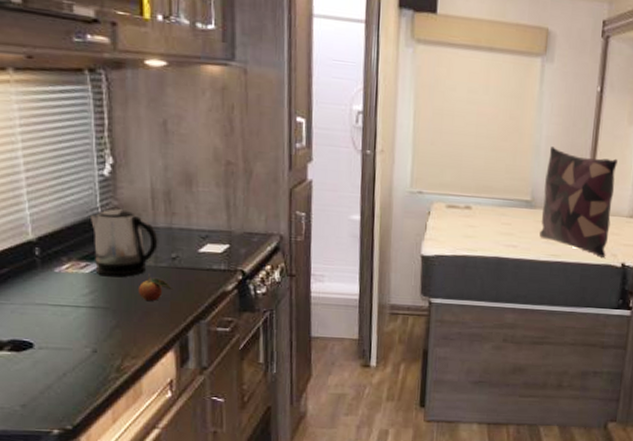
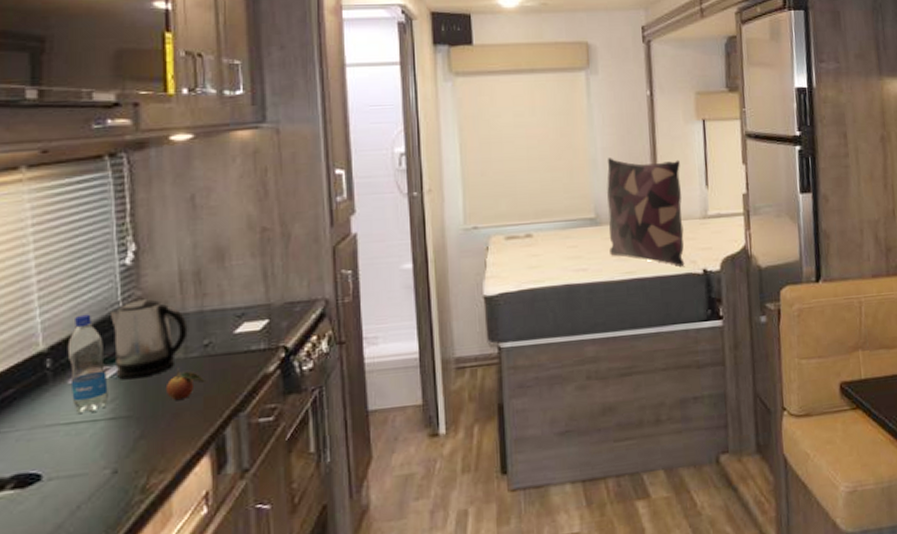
bottle: none [53,213,89,300] -> present [67,314,108,413]

